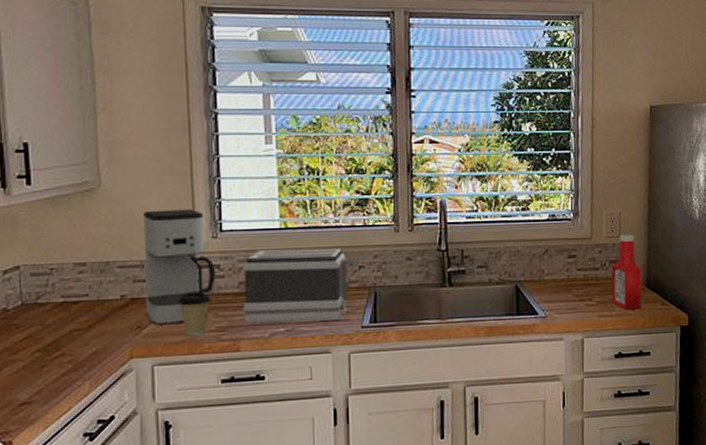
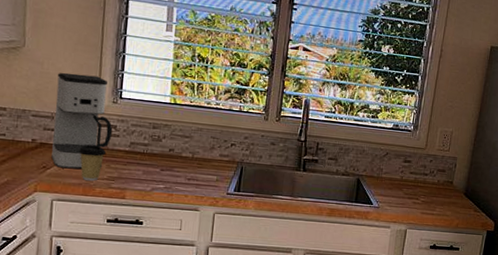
toaster: present [242,248,356,323] -> none [131,119,229,185]
ketchup bottle: present [611,235,643,310] -> none [434,150,463,212]

